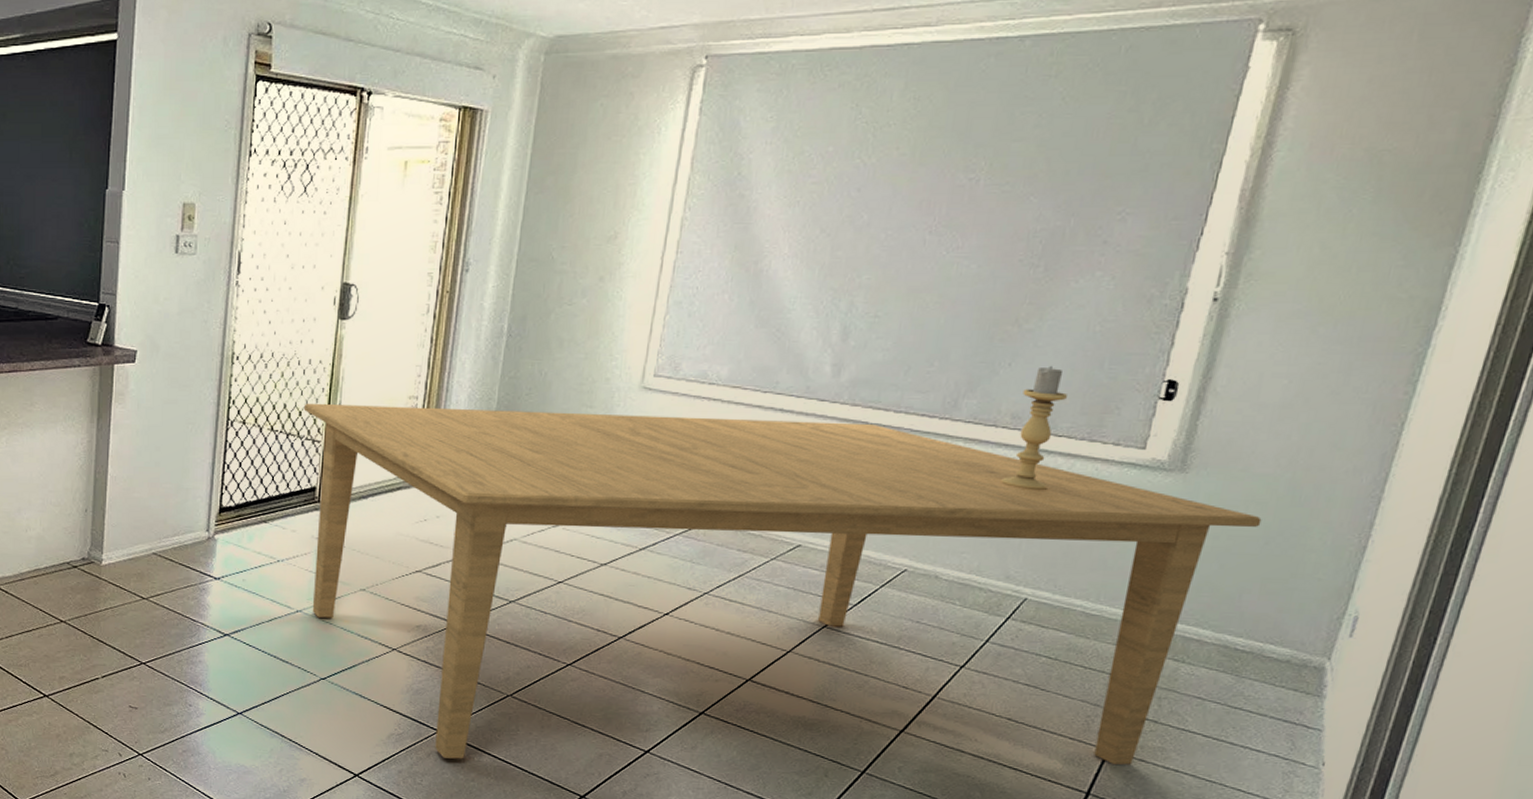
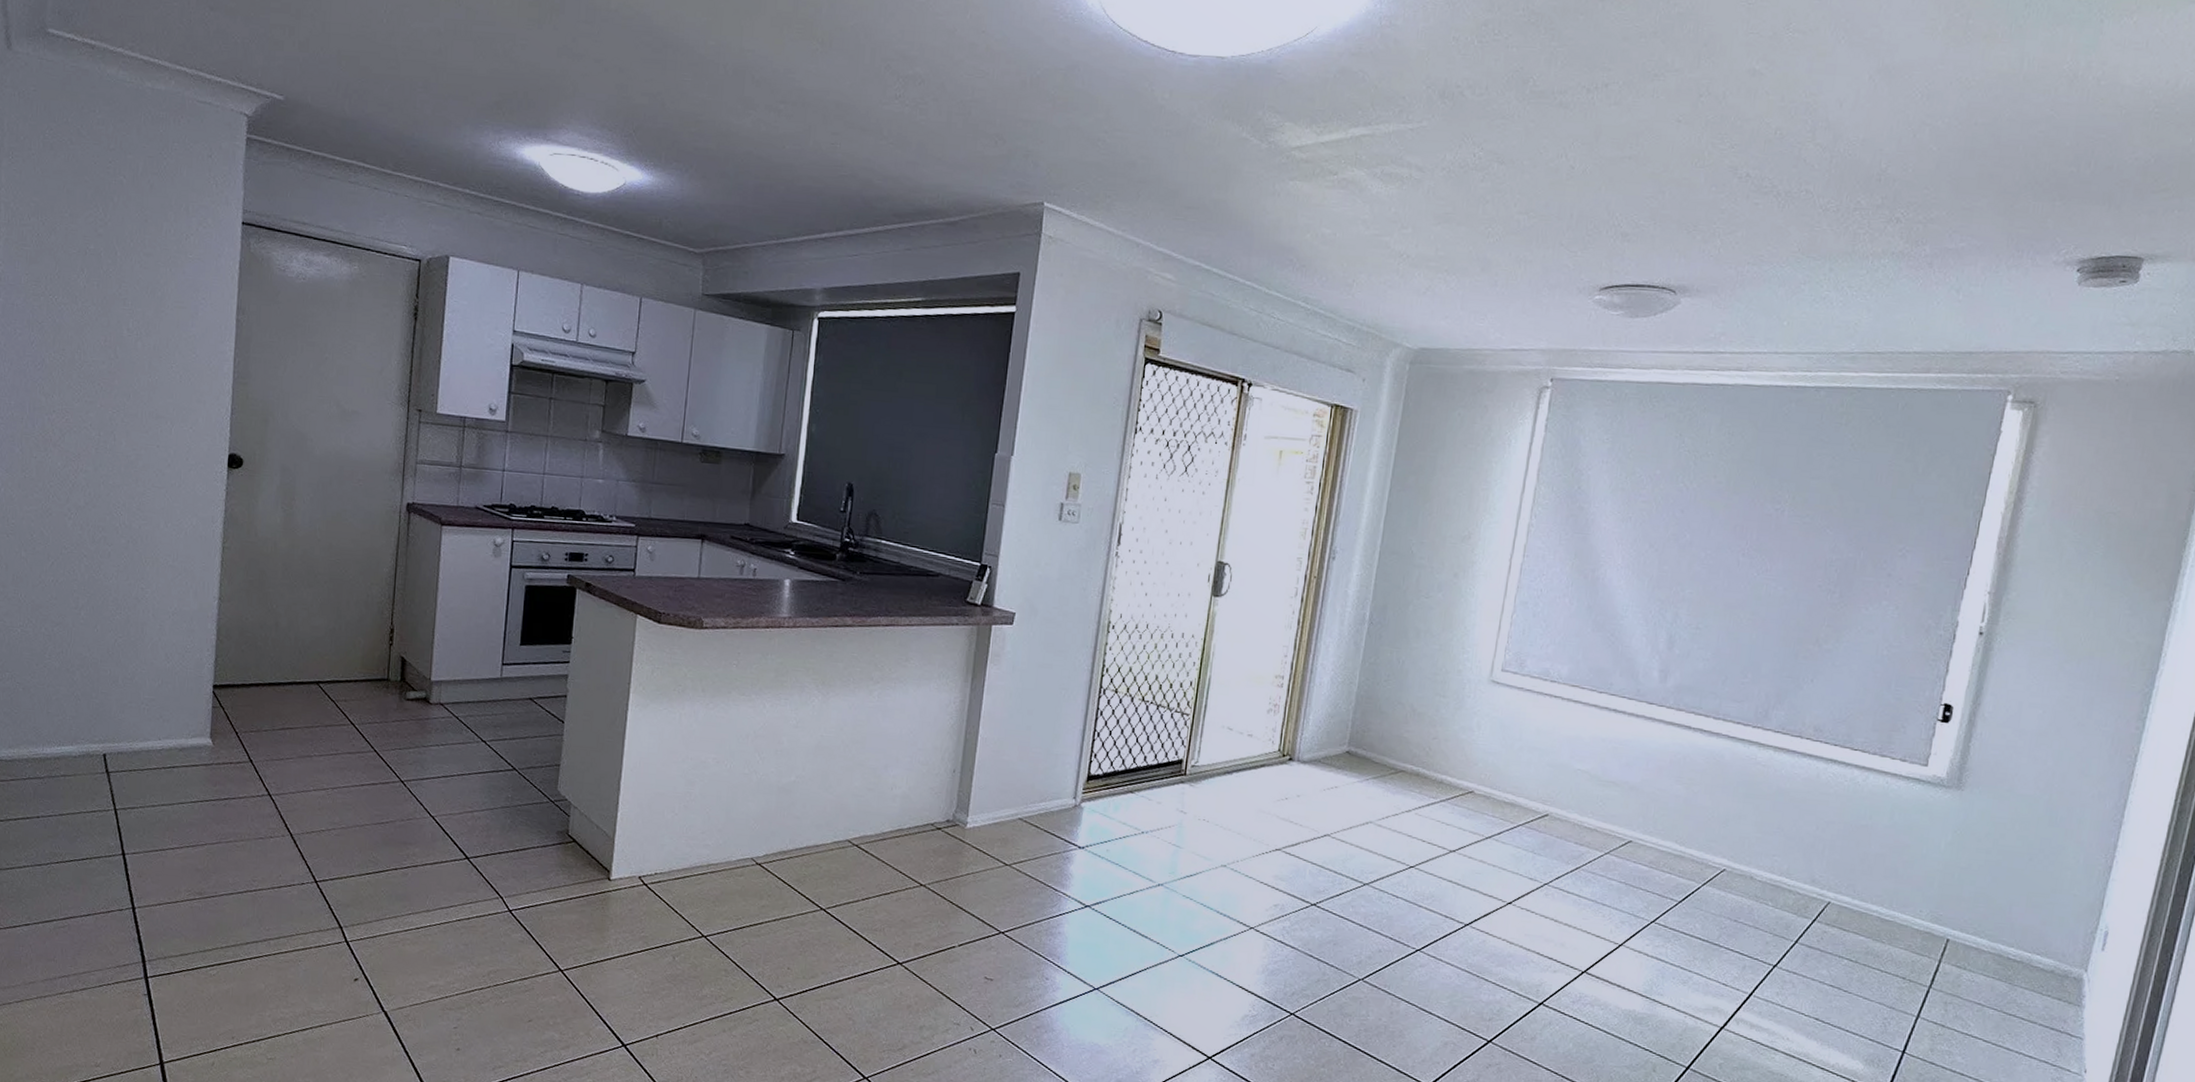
dining table: present [303,403,1262,765] -> none [1173,675,2026,1068]
candle holder: present [1001,366,1067,491] -> none [1806,685,1861,800]

